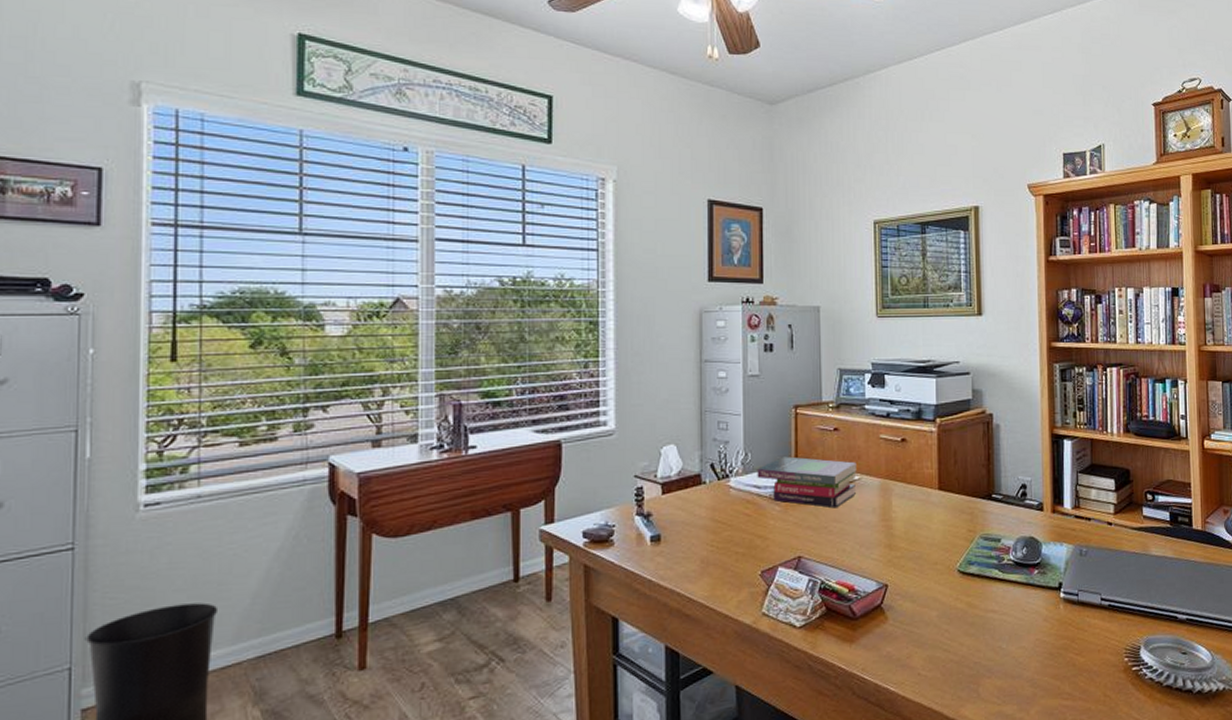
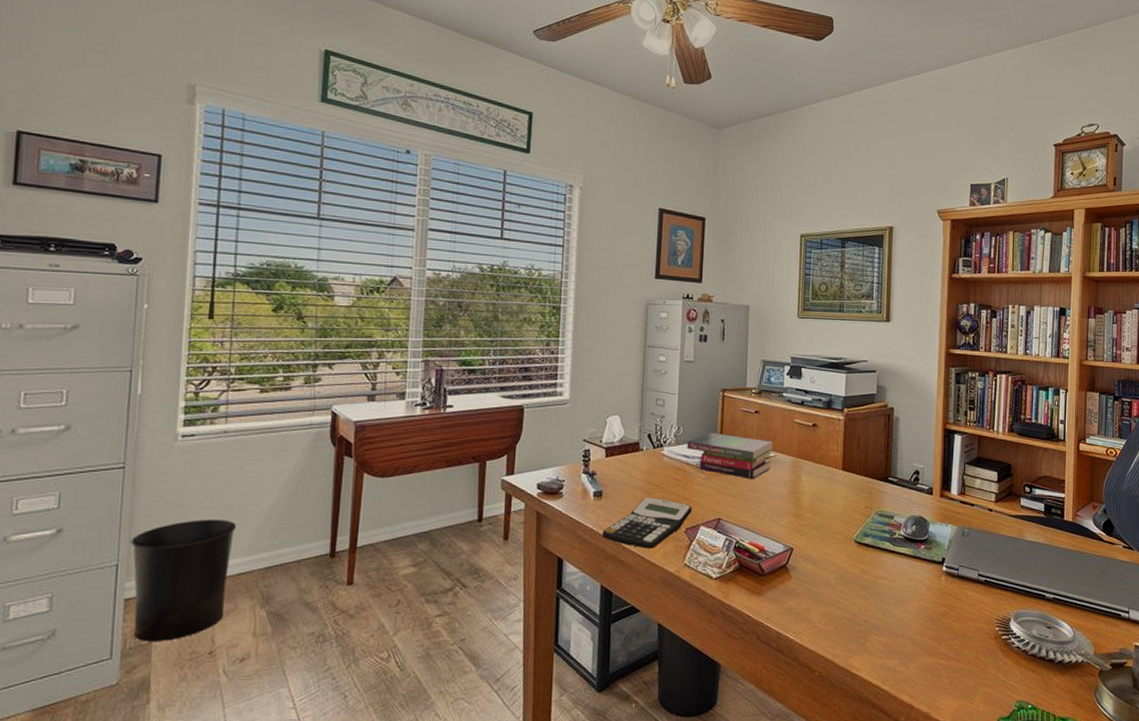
calculator: none [663,537,768,599] -> present [602,497,693,549]

